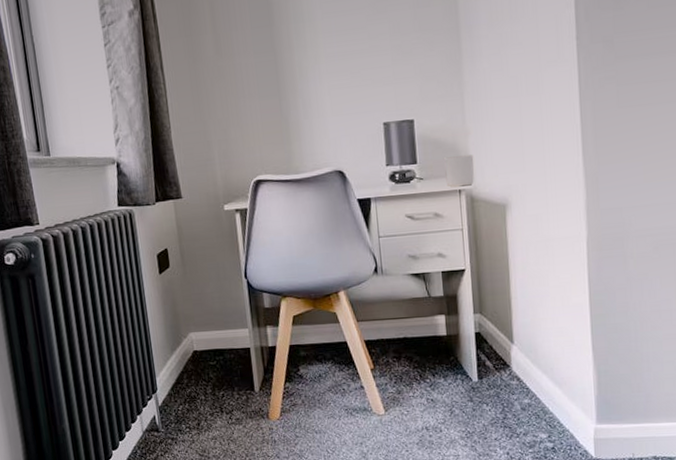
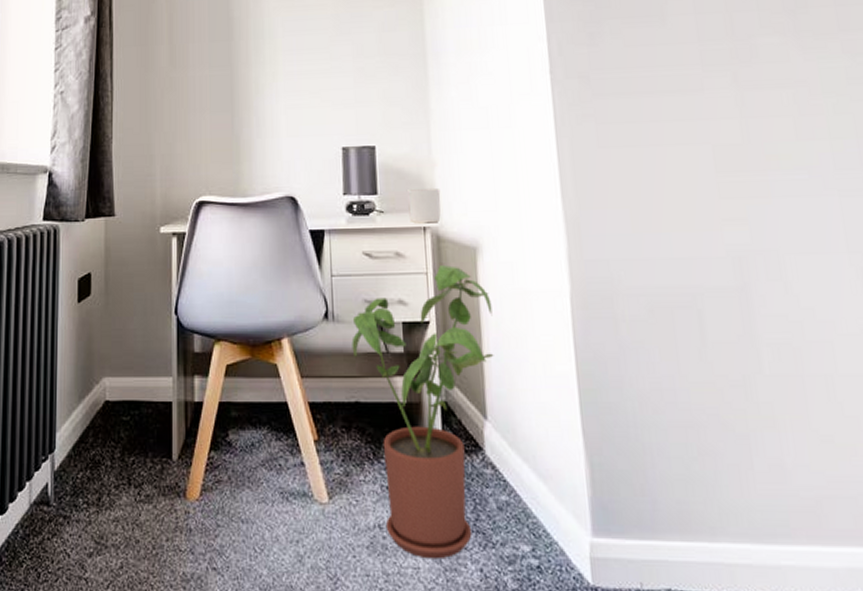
house plant: none [398,221,520,449] -> present [351,265,494,559]

